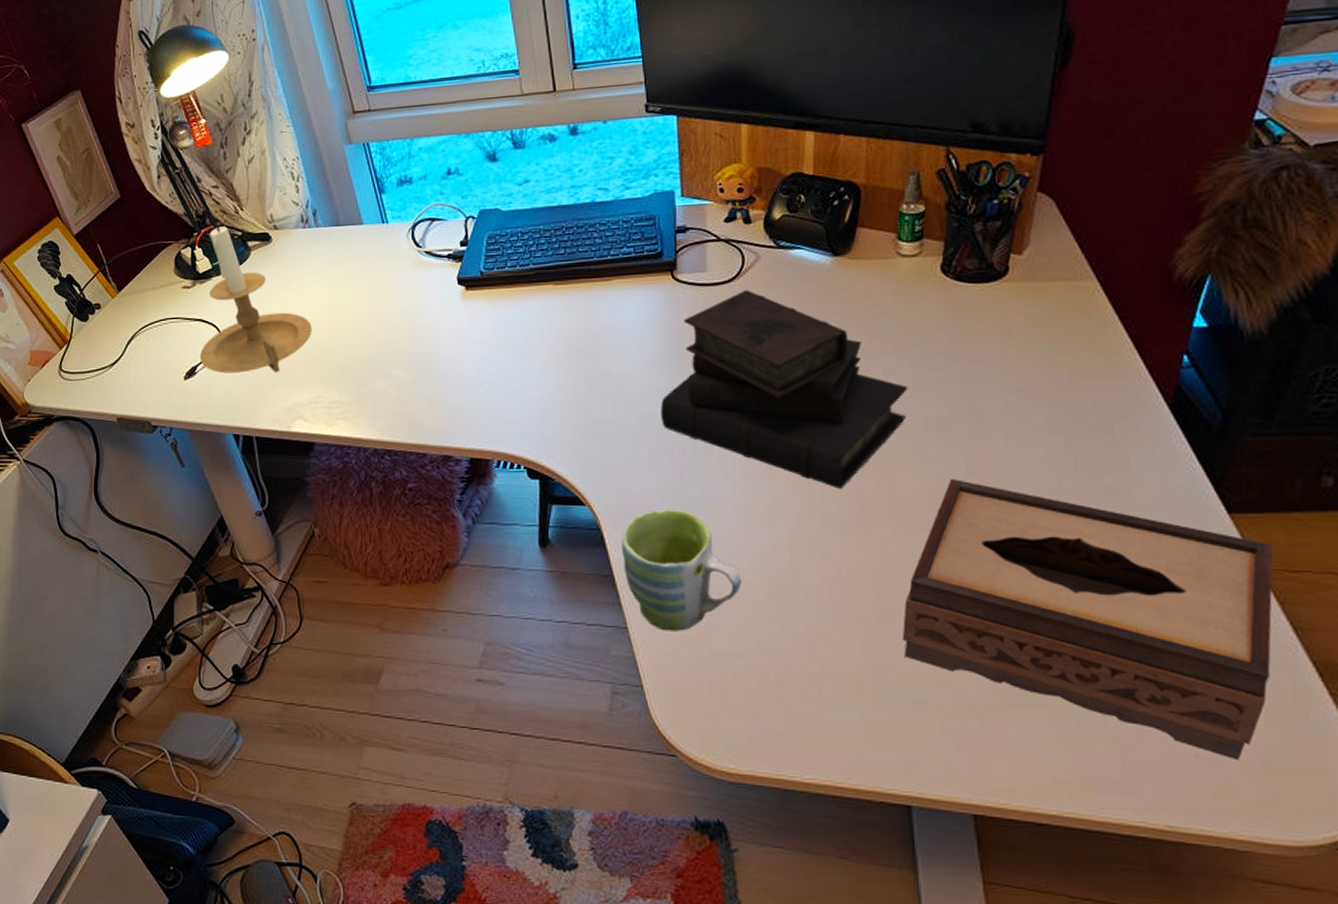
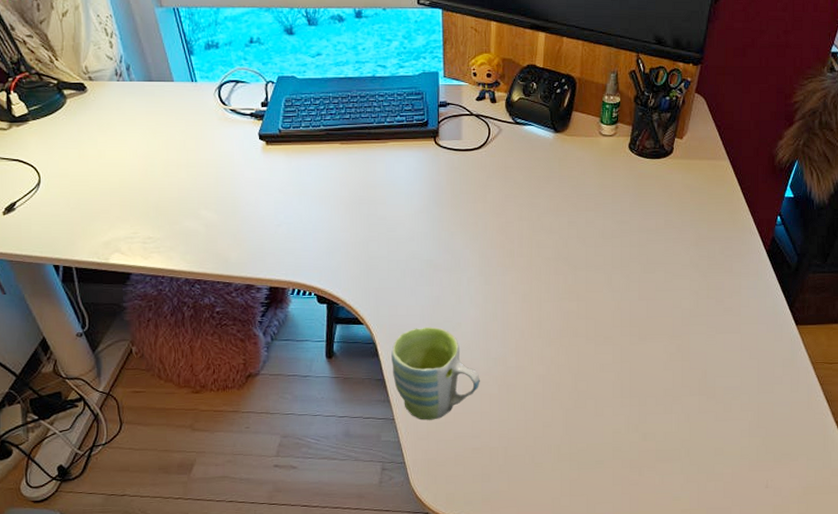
candle holder: present [200,223,312,373] -> none [18,70,127,211]
diary: present [661,289,908,489] -> none [424,155,602,310]
tissue box: present [902,478,1274,761] -> none [590,302,820,488]

